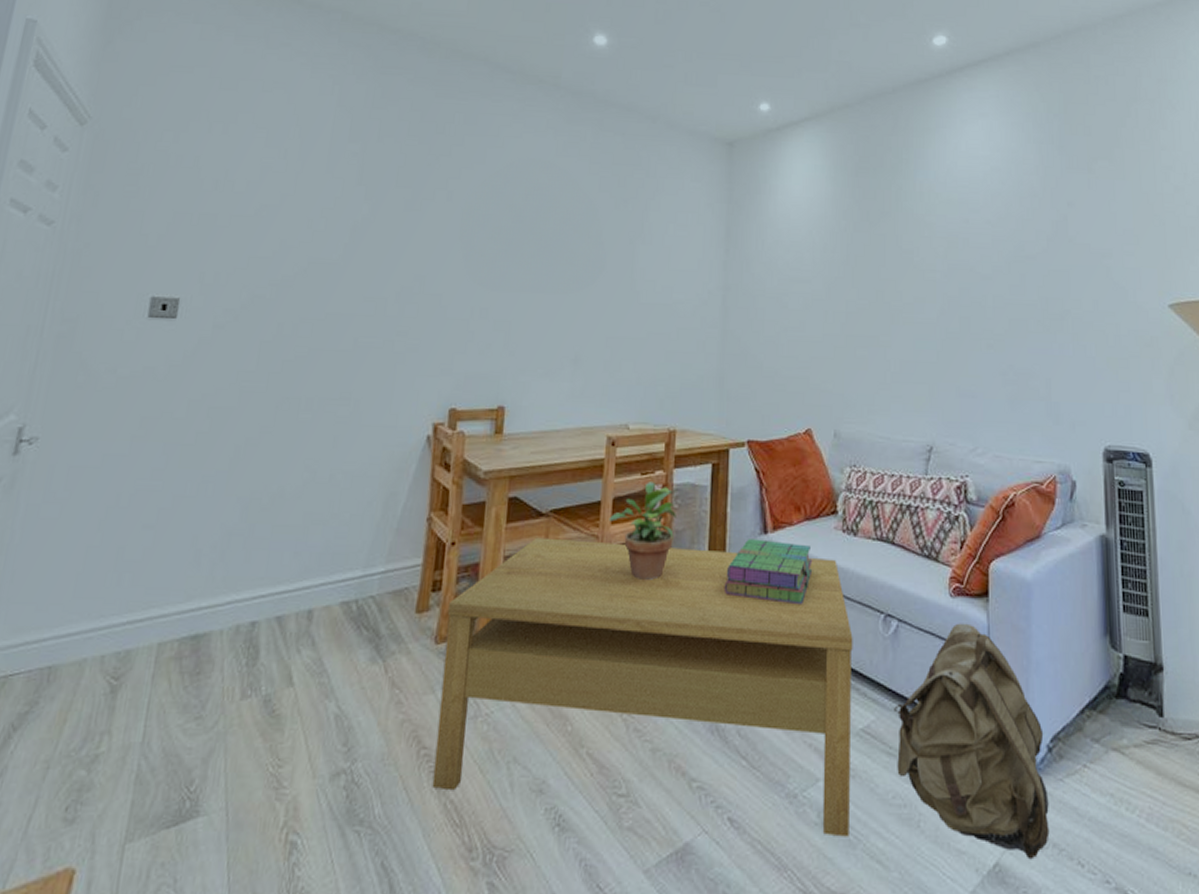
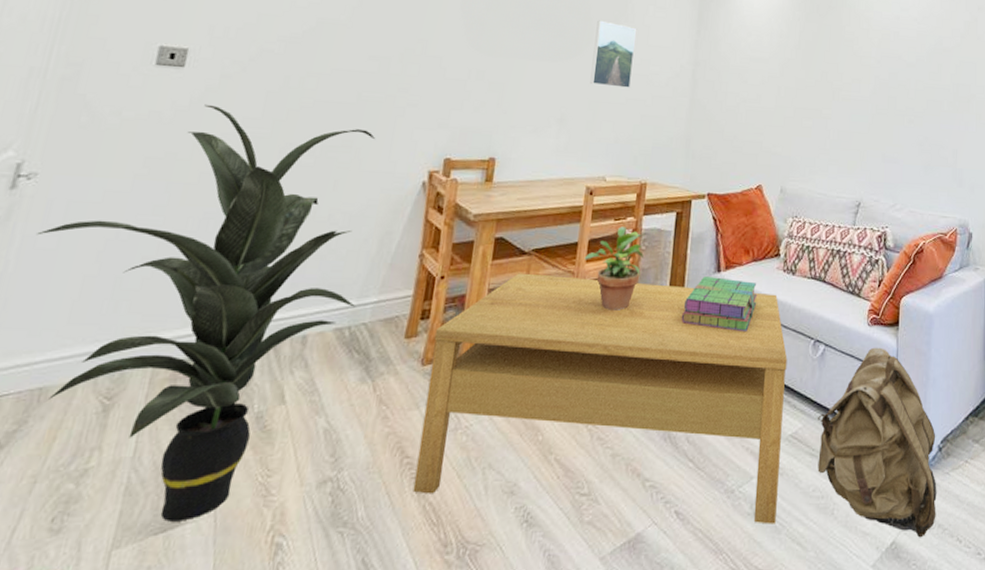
indoor plant: none [40,358,374,814] -> present [36,104,375,522]
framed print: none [605,243,656,320] -> present [590,20,637,88]

